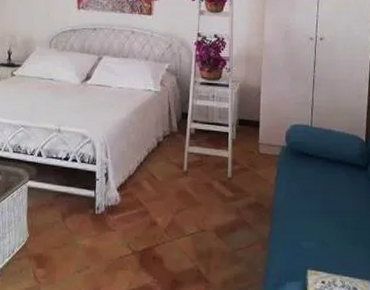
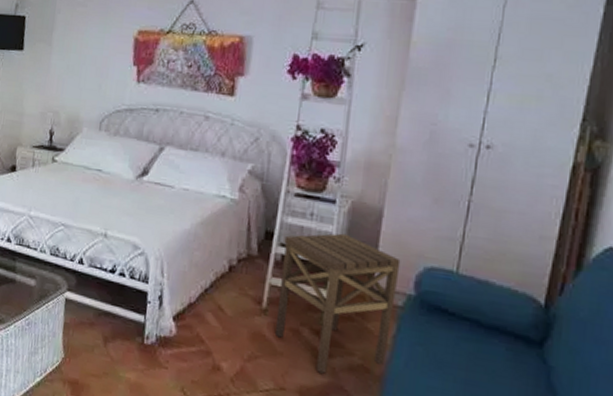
side table: none [194,108,275,214] -> present [274,233,401,374]

